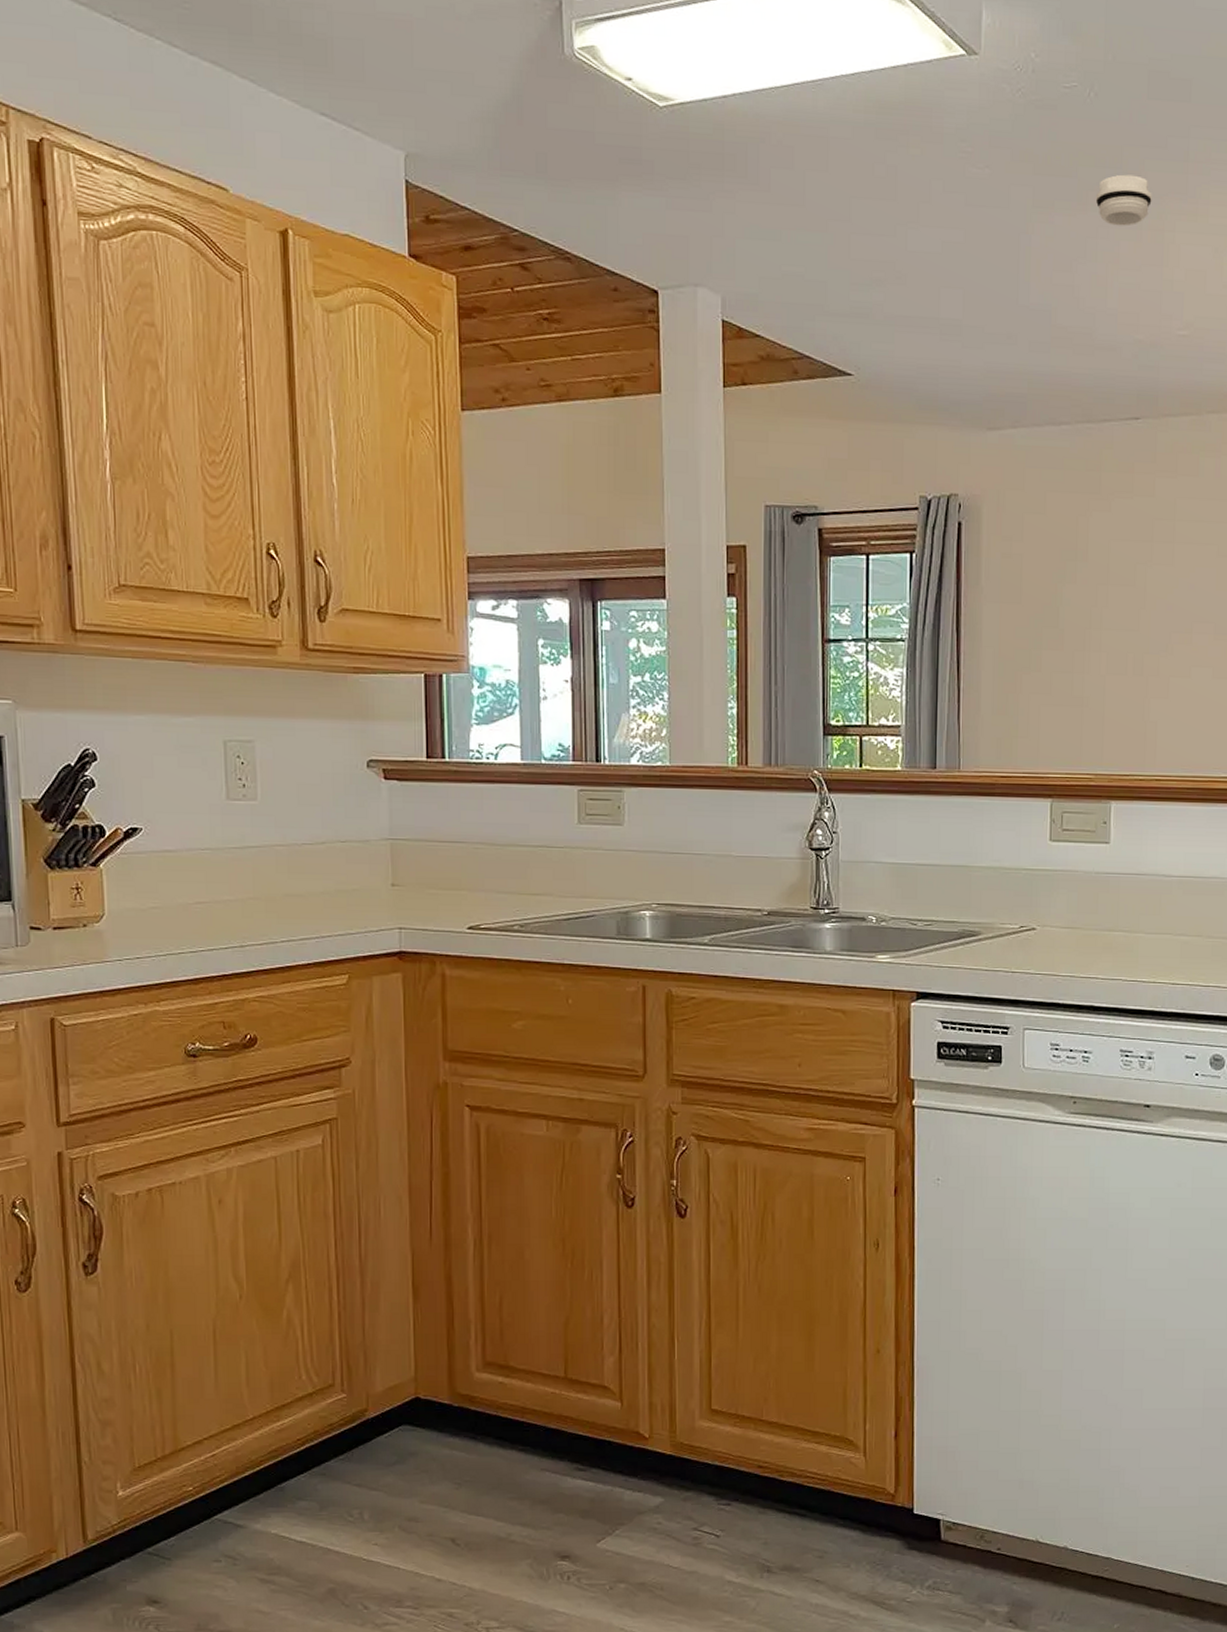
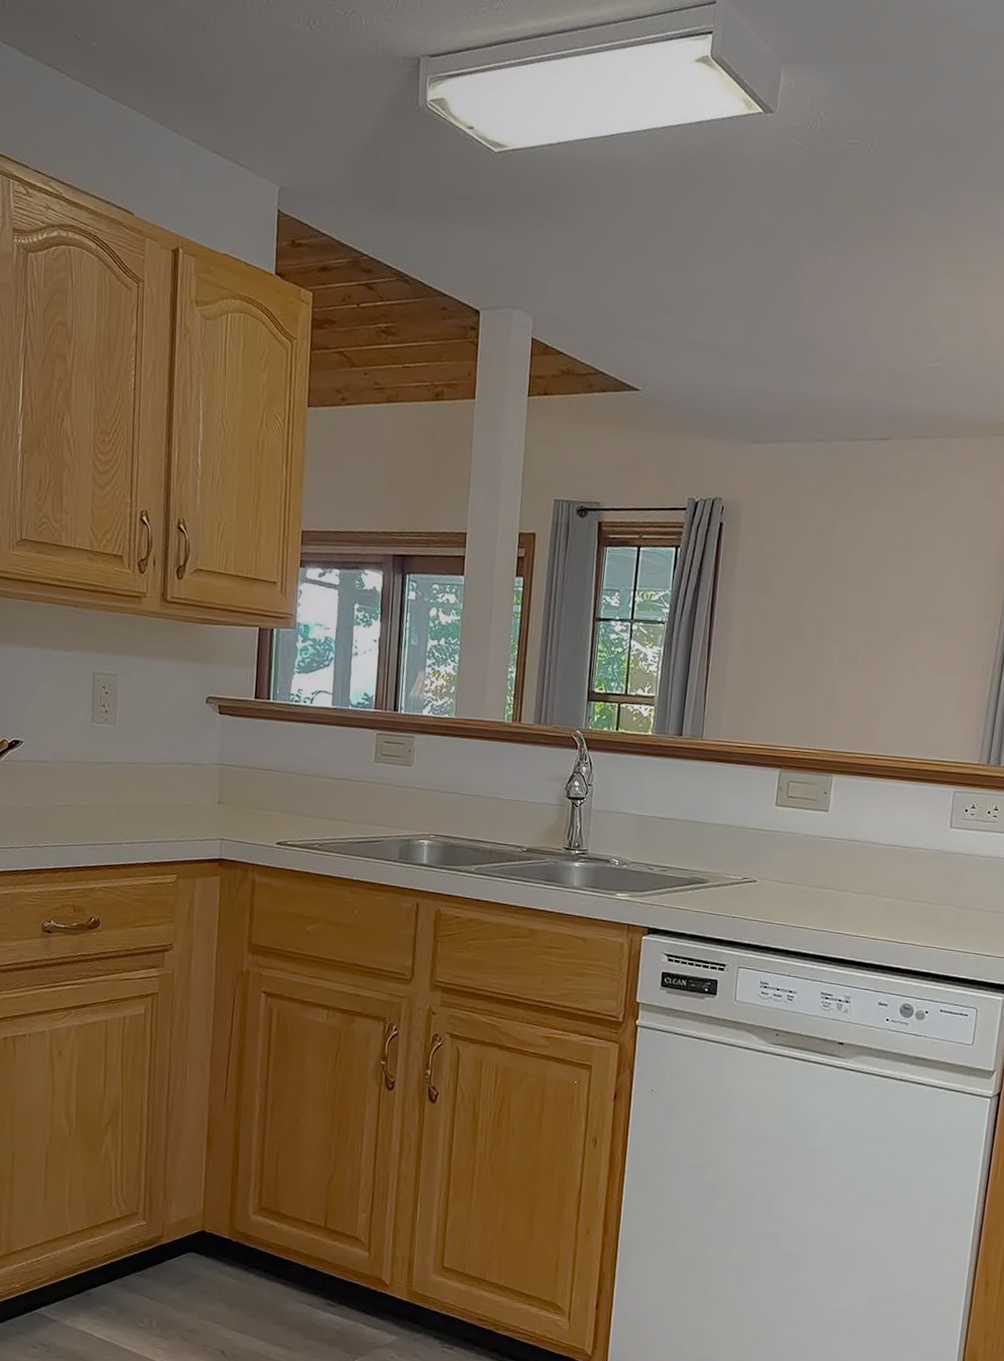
smoke detector: present [1095,174,1152,227] -> none [866,222,918,269]

